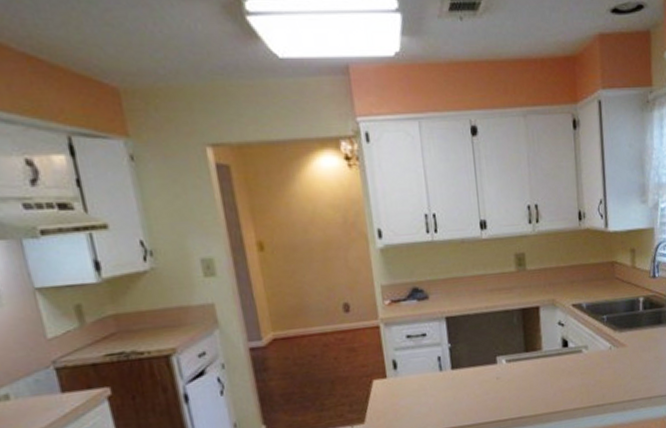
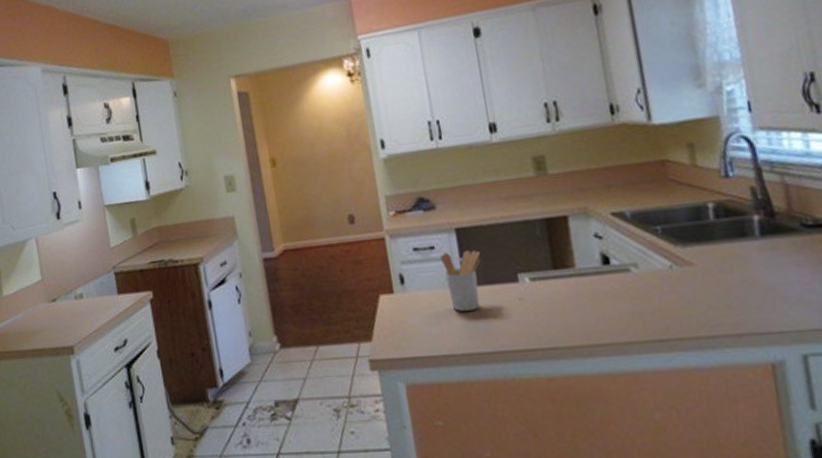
utensil holder: none [432,336,467,391] -> present [441,249,481,311]

